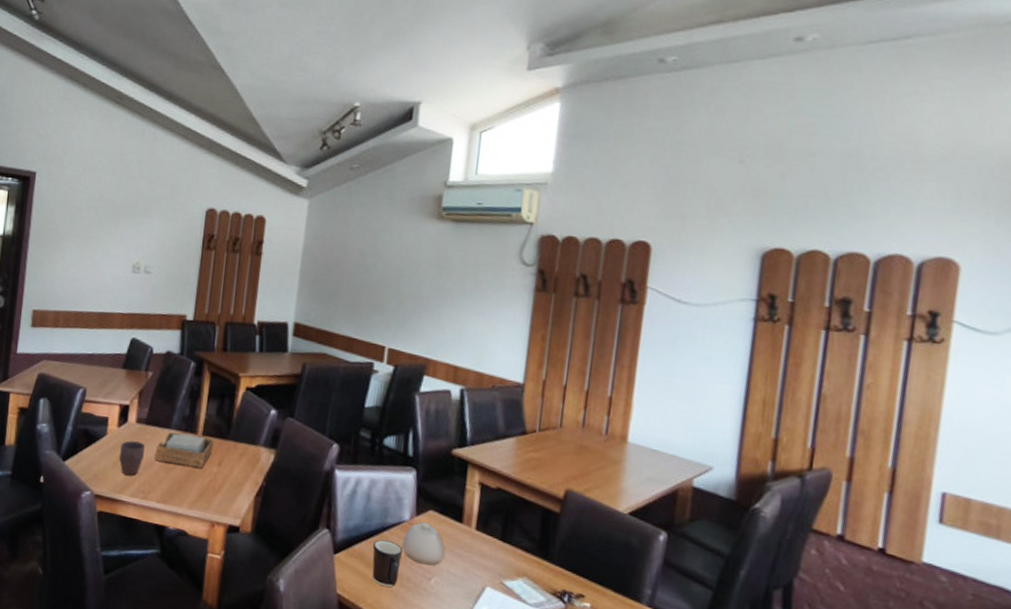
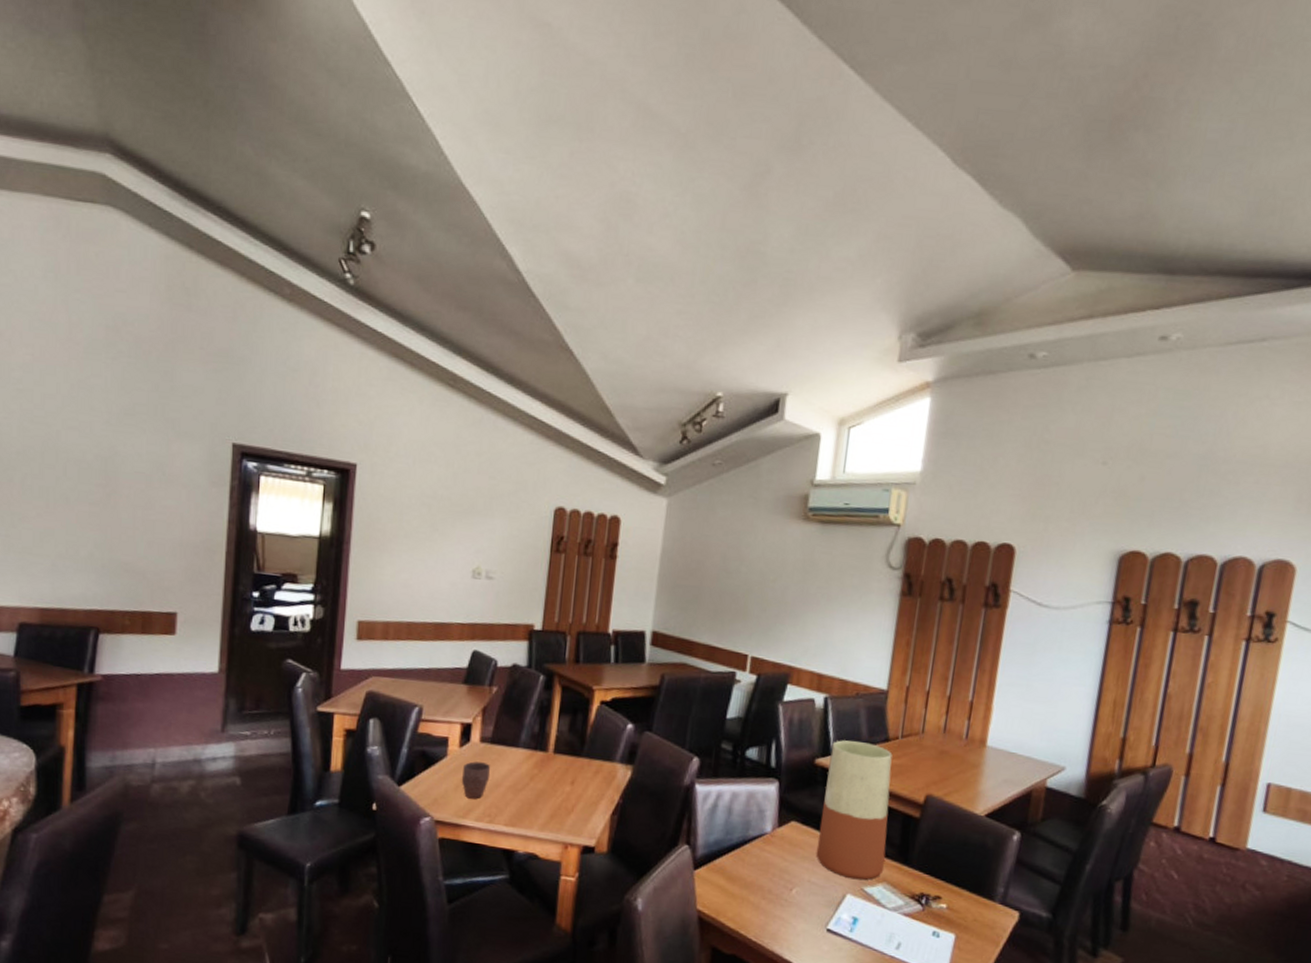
napkin holder: present [154,431,214,468] -> none [501,750,566,788]
mug: present [372,540,402,588] -> none [733,853,764,901]
sugar bowl: present [401,522,446,565] -> none [763,834,807,876]
vase: none [454,431,530,574] -> present [816,740,893,880]

